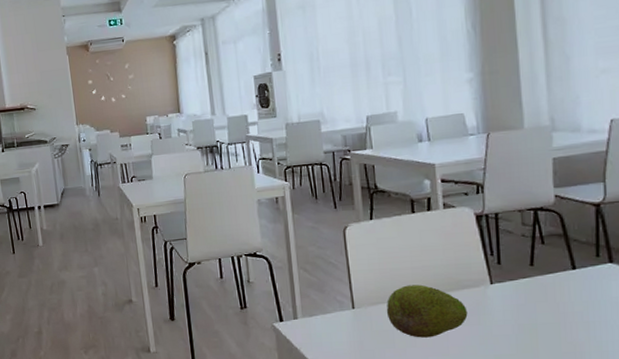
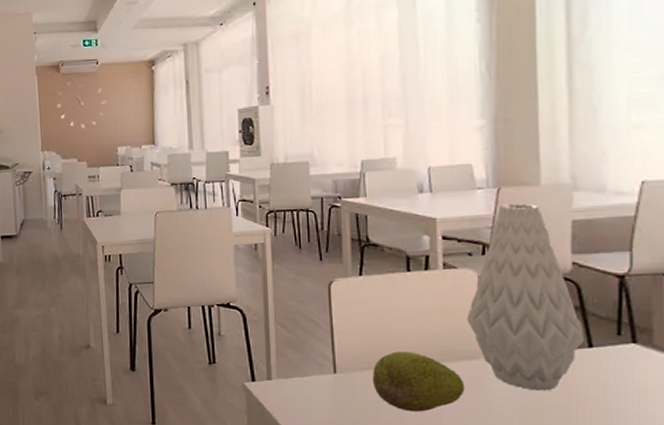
vase: none [466,145,569,311] -> present [467,203,585,391]

